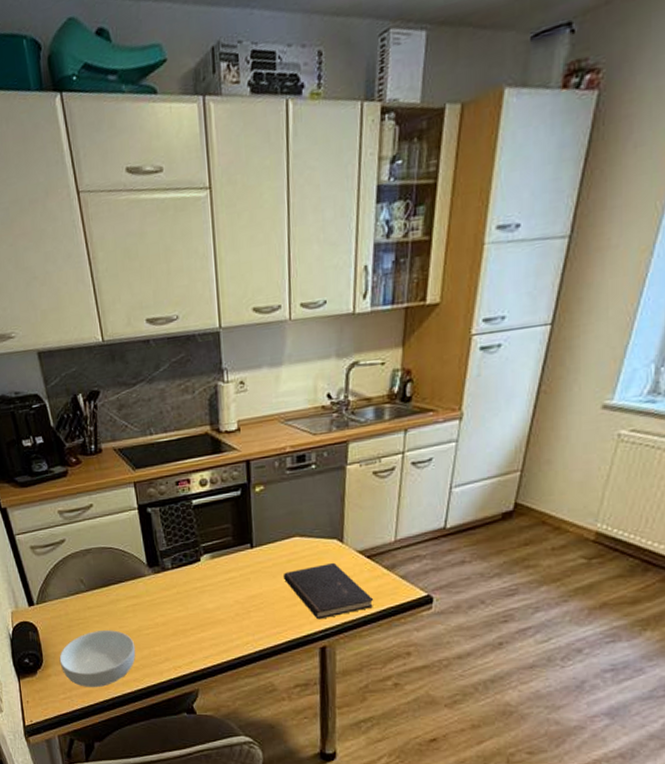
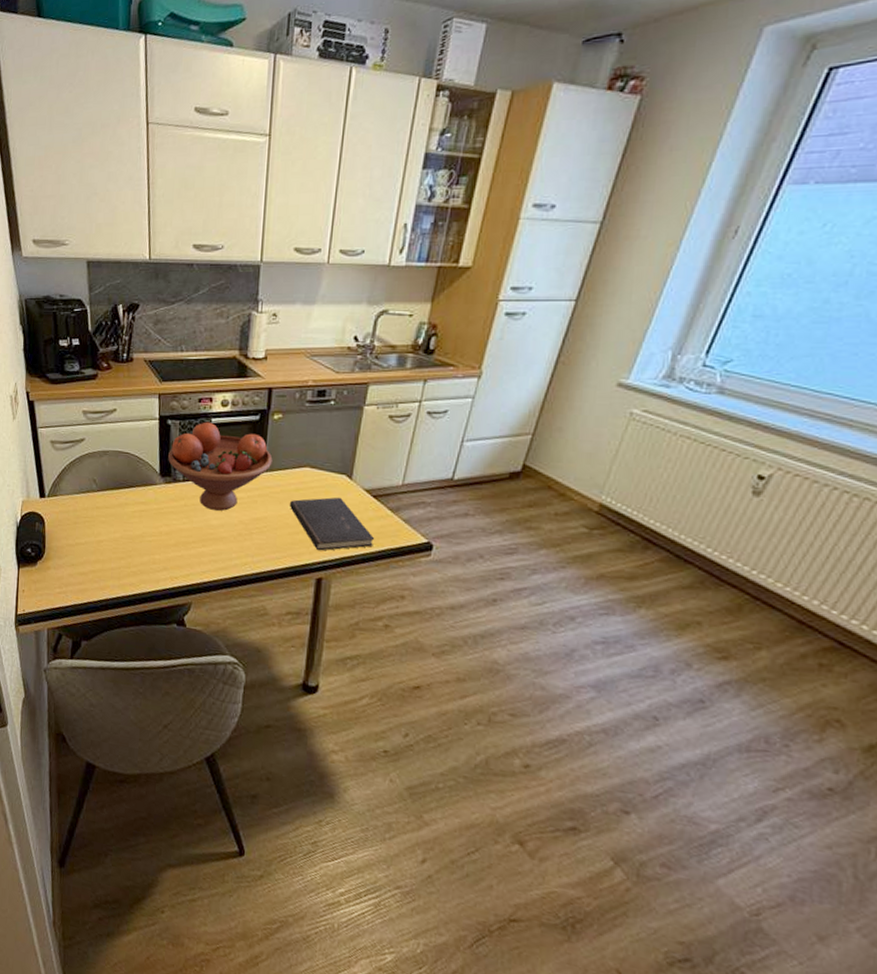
cereal bowl: present [59,630,136,688] -> none [60,531,136,587]
fruit bowl: none [153,504,260,594] -> present [168,422,273,511]

